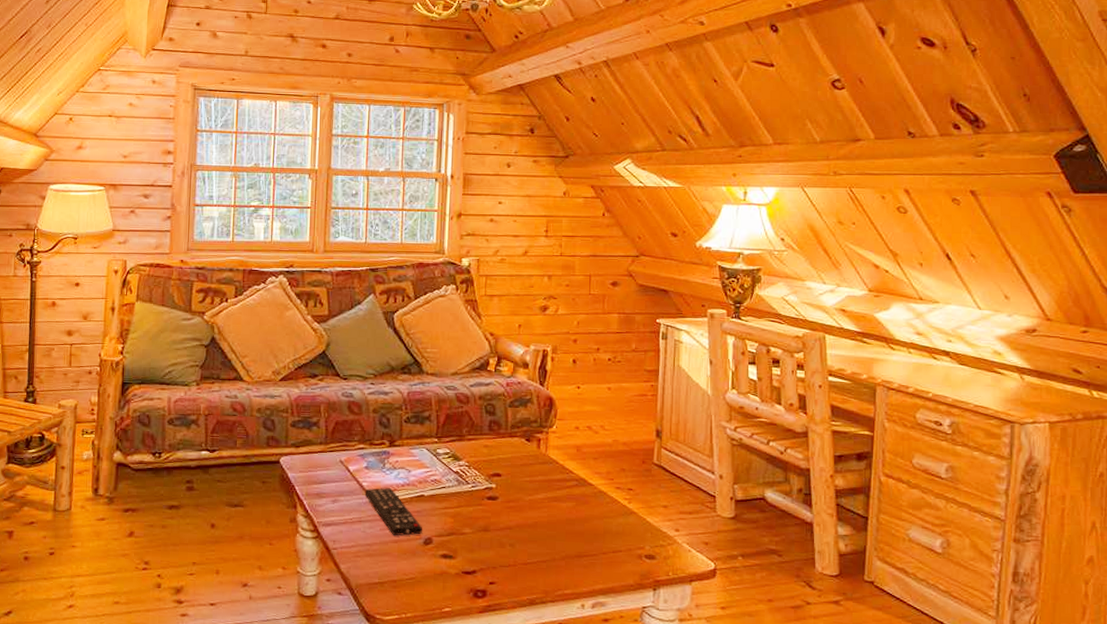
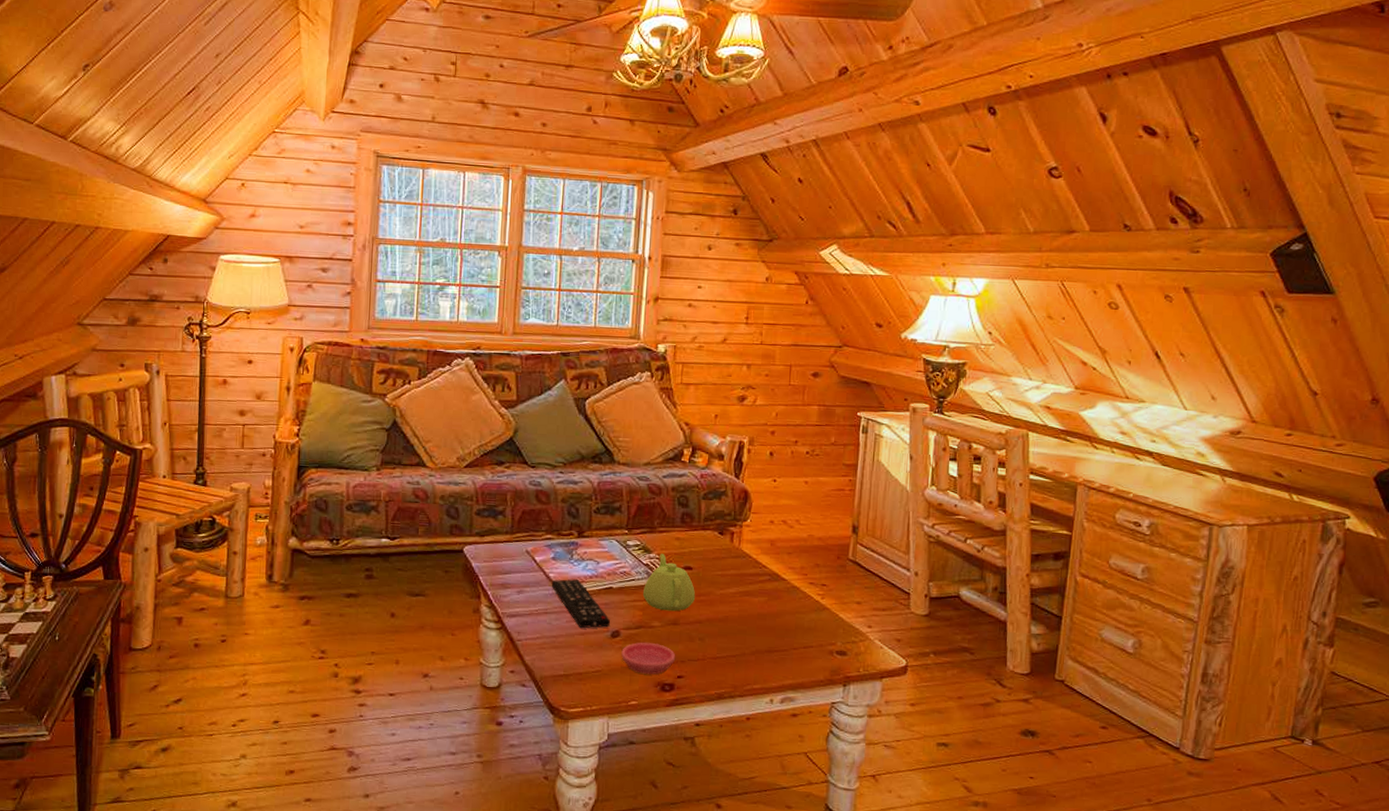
saucer: none [434,548,488,581] -> present [621,642,676,675]
teapot: none [453,461,505,518] -> present [642,554,696,612]

